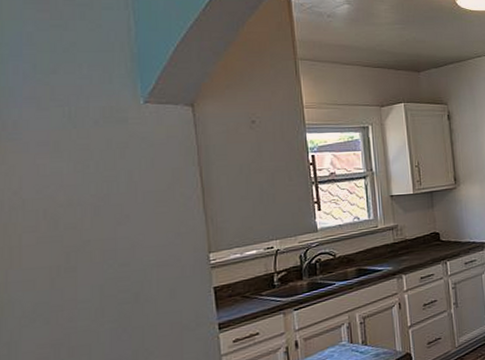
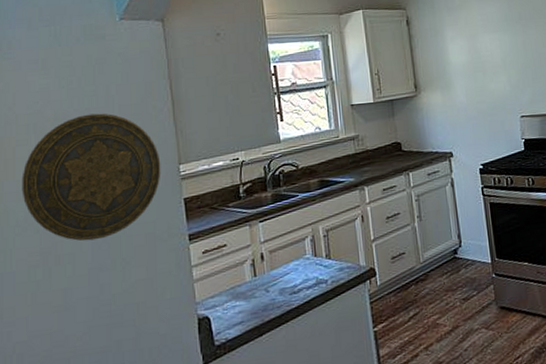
decorative plate: none [29,199,189,332] -> present [21,113,161,242]

